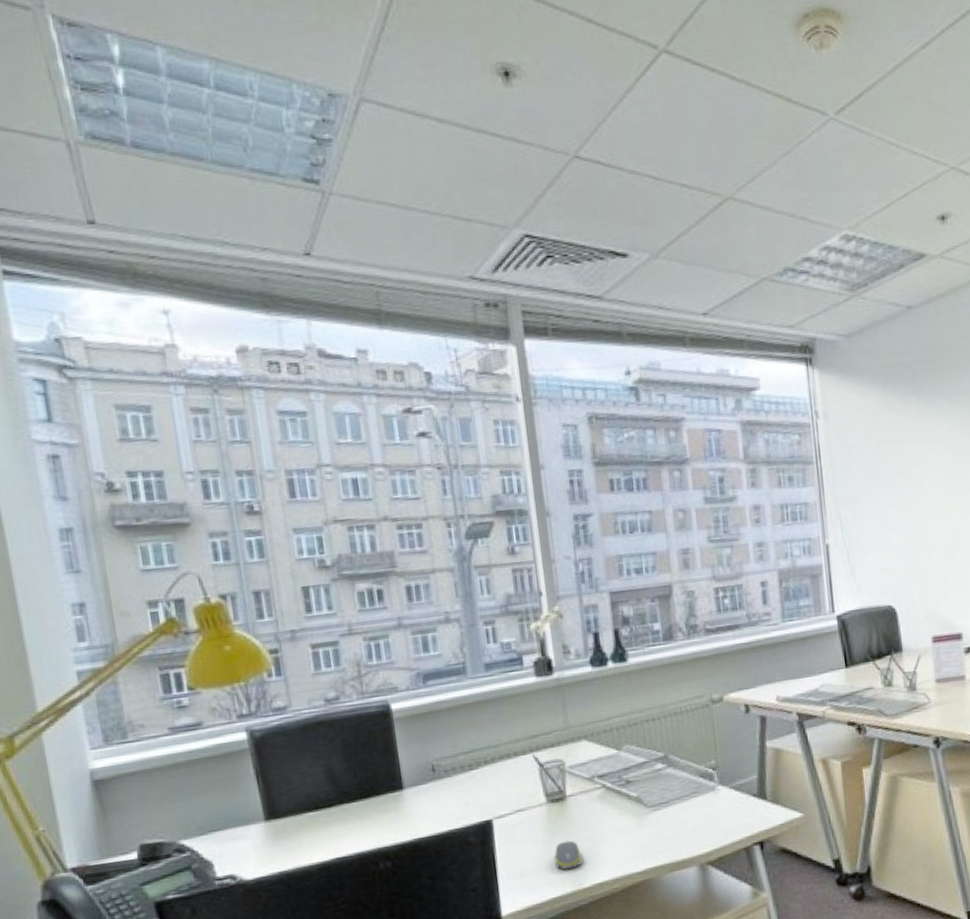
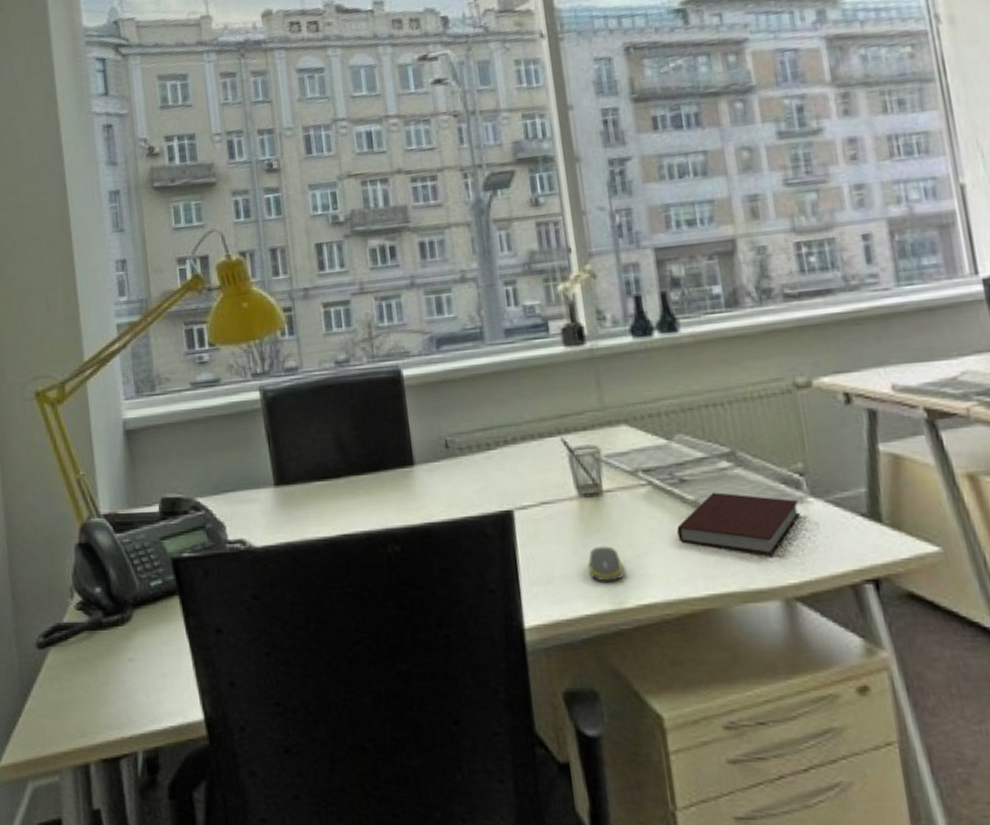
notebook: none [623,788,712,833] -> present [677,492,800,555]

